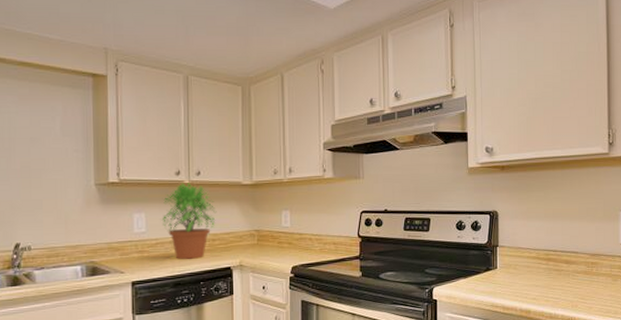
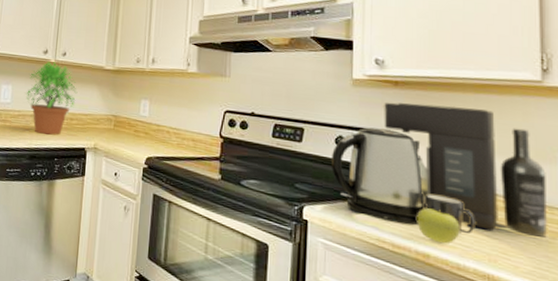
kettle: none [453,210,526,290] -> present [330,127,424,226]
coffee maker: none [494,183,578,282] -> present [384,102,498,231]
fruit: none [521,272,552,300] -> present [417,208,460,244]
mug: none [526,260,562,291] -> present [424,194,475,236]
wine bottle: none [579,195,611,282] -> present [500,128,547,238]

